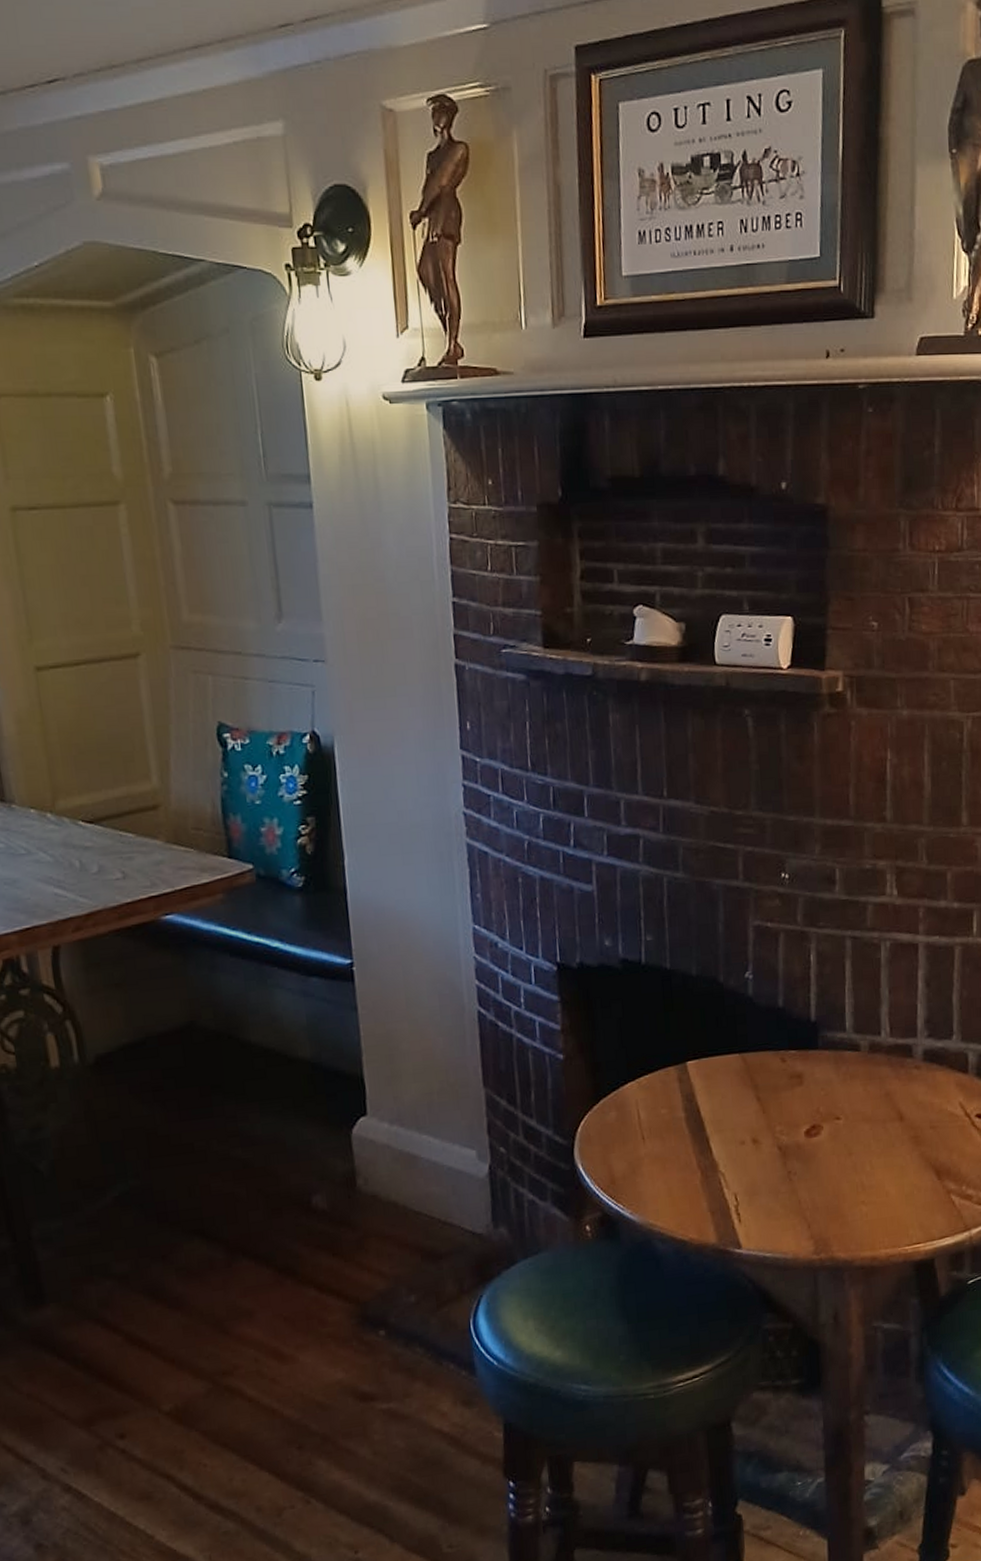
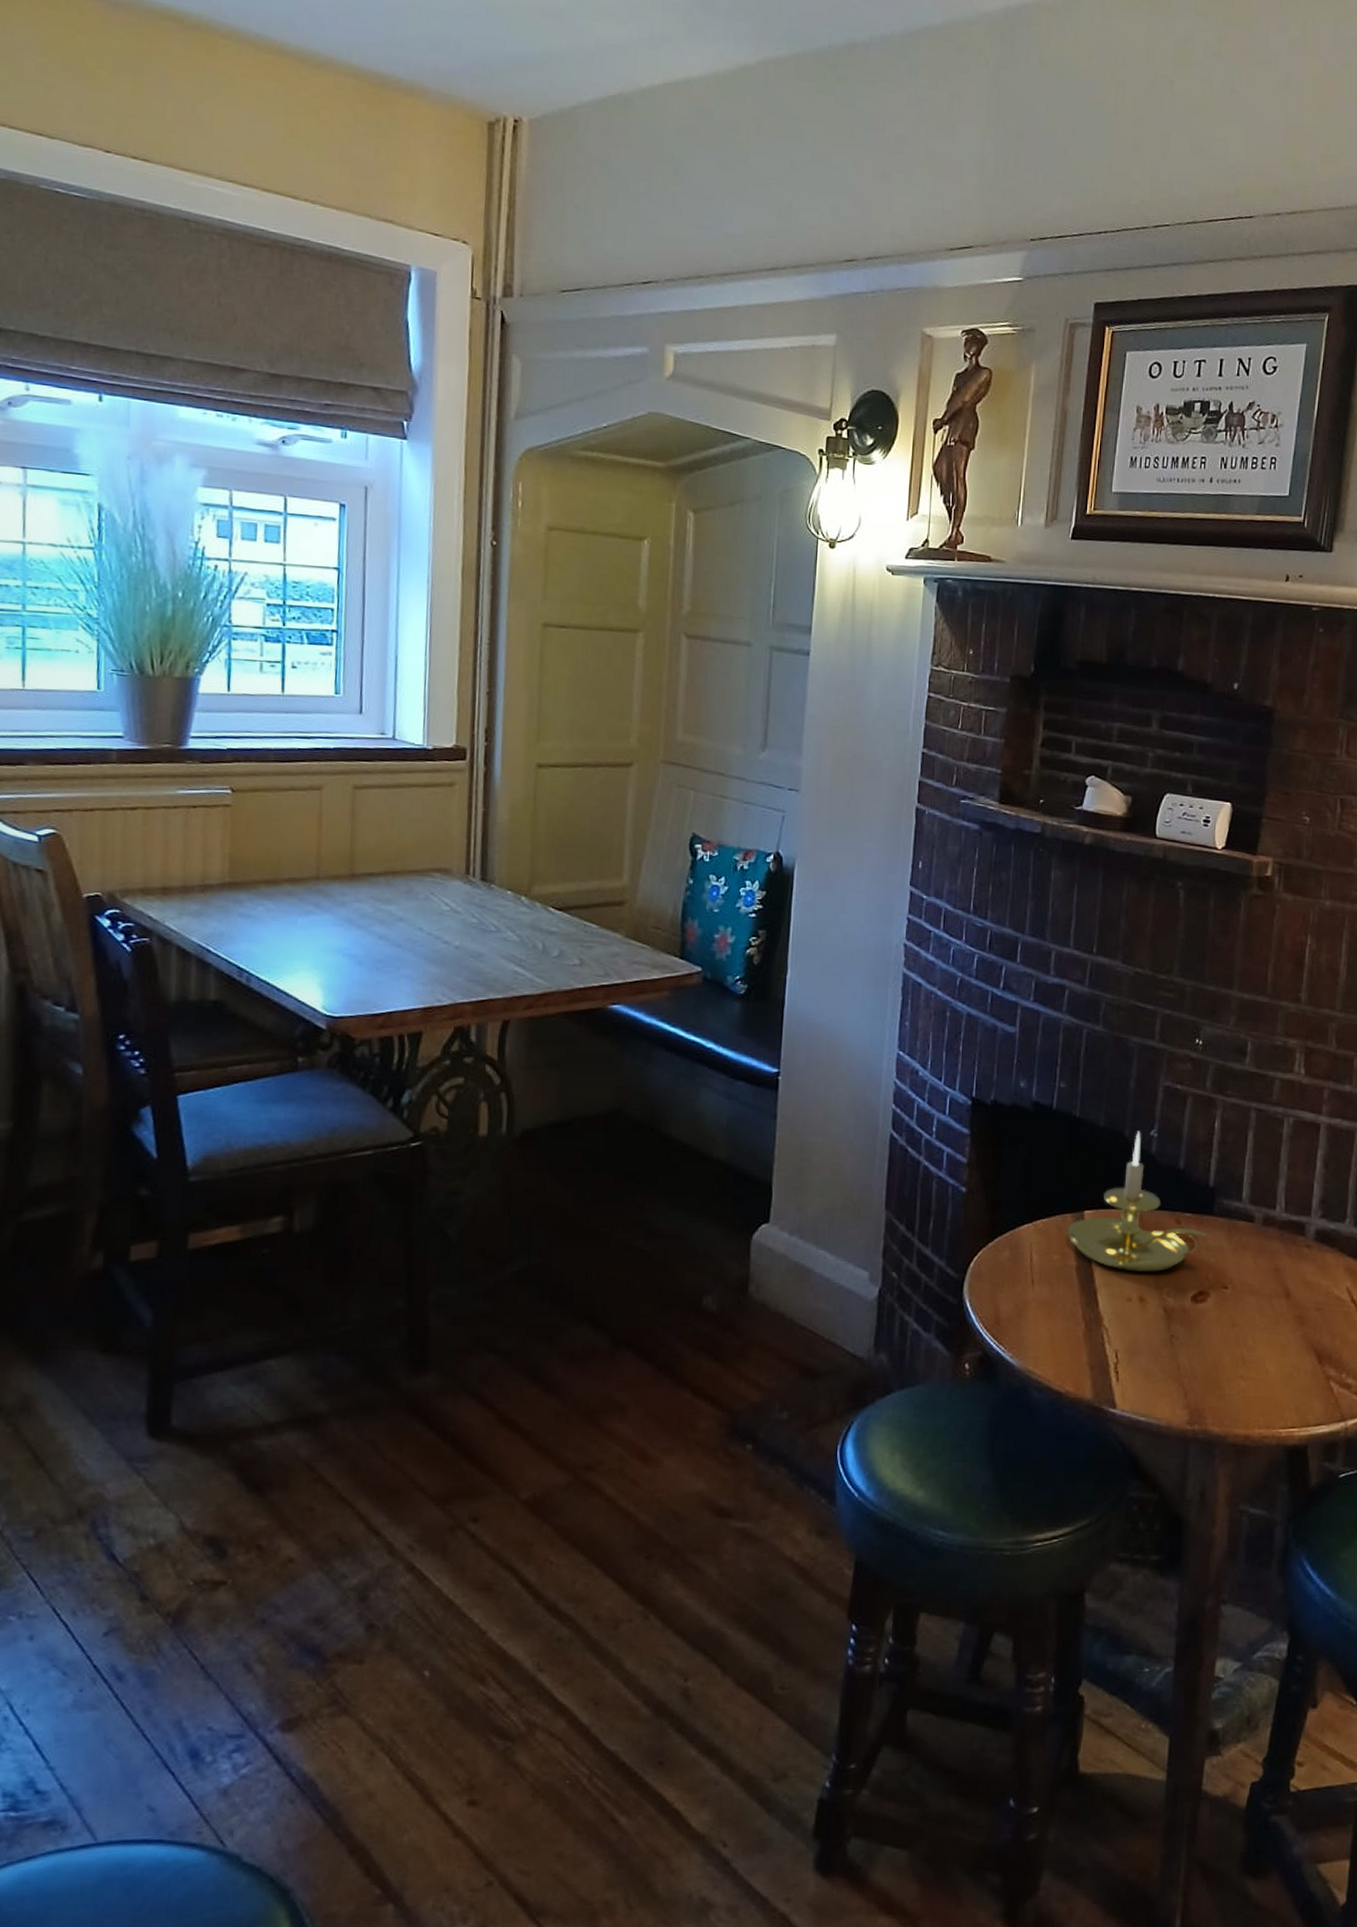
candle holder: none [672,975,816,1116] -> present [1067,1131,1209,1273]

